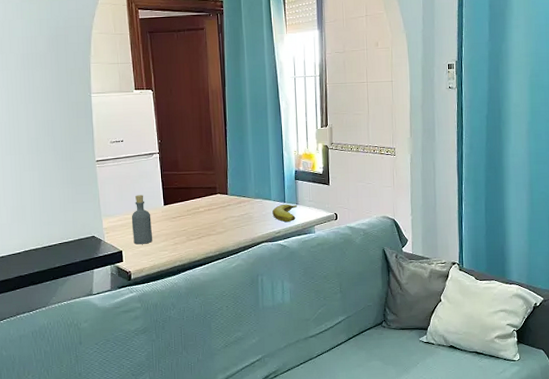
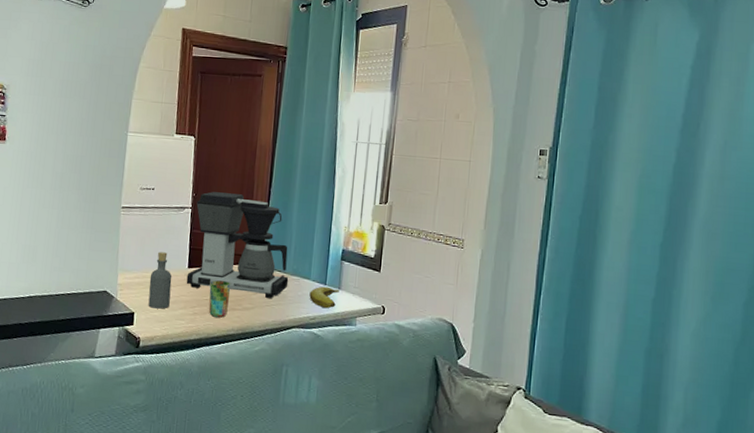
coffee maker: none [163,135,253,222] -> present [186,192,289,298]
cup: none [185,212,204,244] -> present [209,280,230,318]

